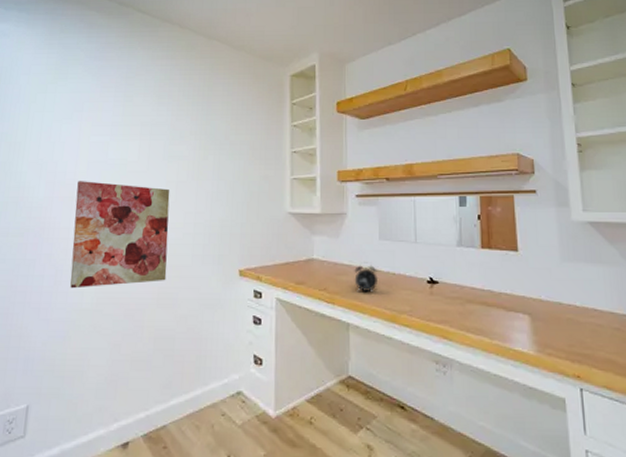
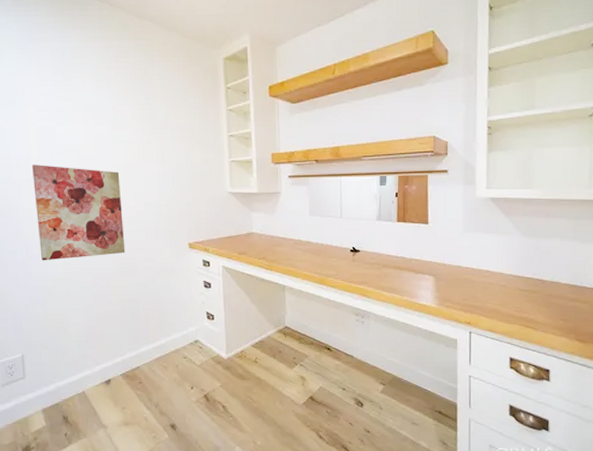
alarm clock: present [354,262,379,291] -> none [288,235,309,259]

